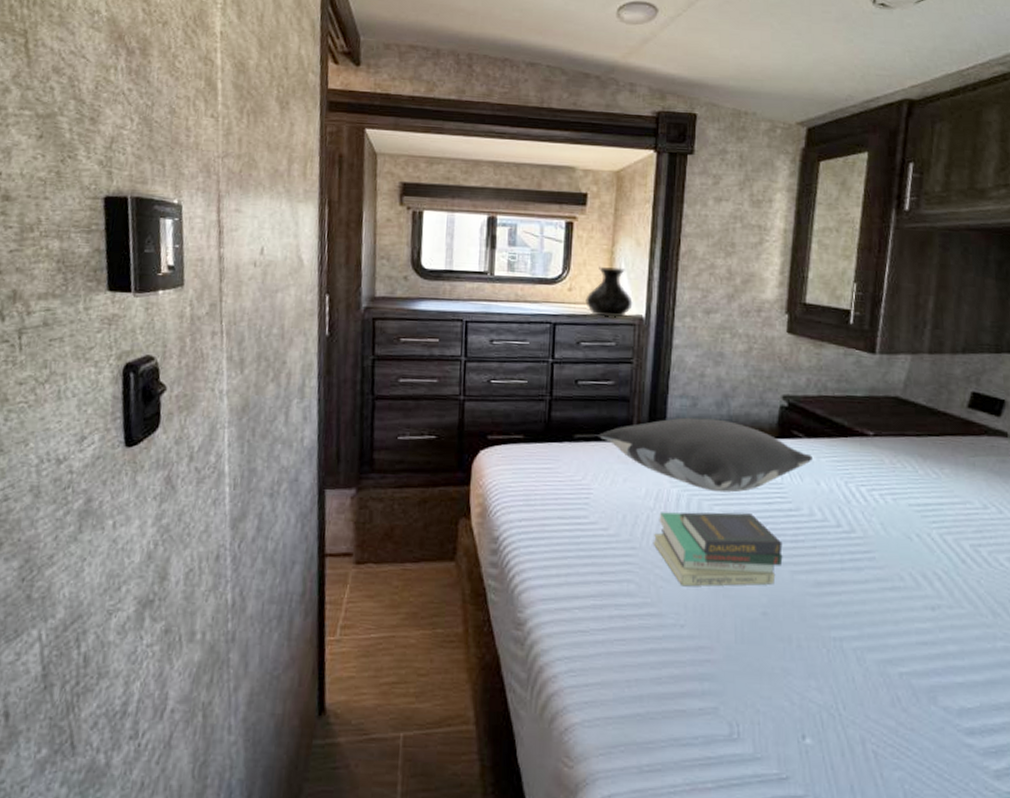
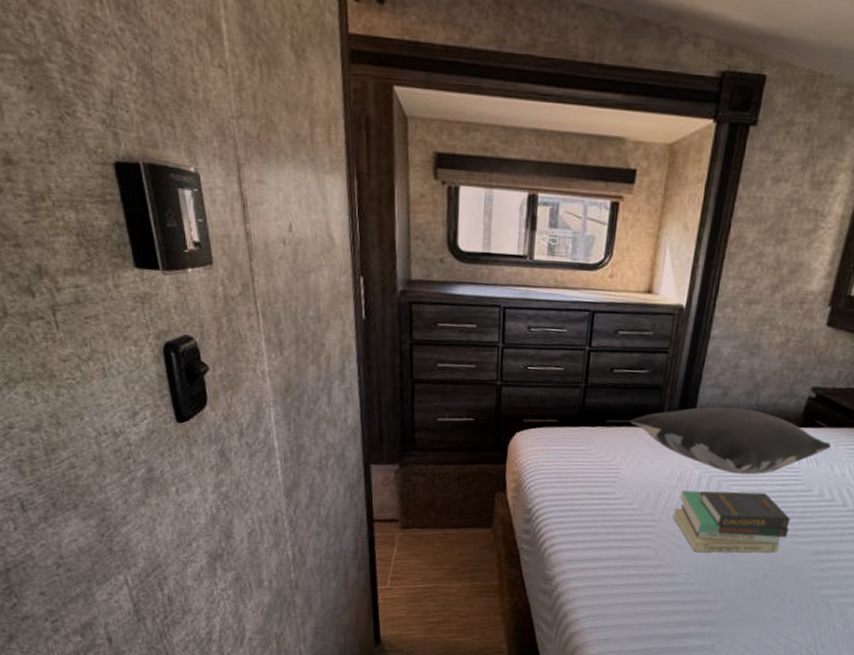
vase: present [585,267,633,318] -> none [626,253,675,307]

